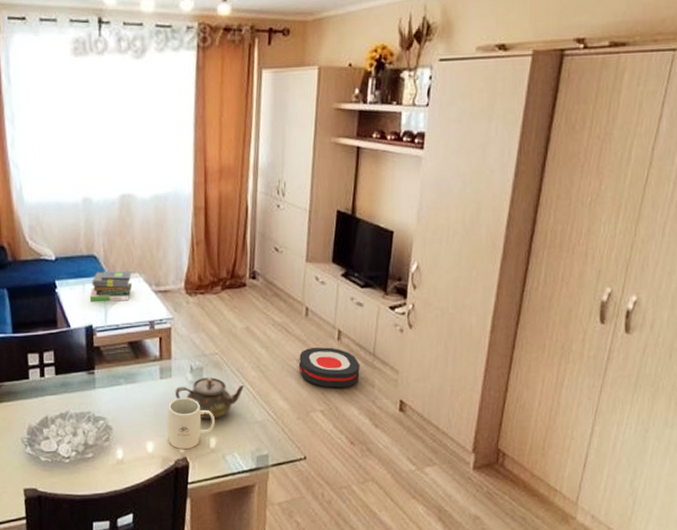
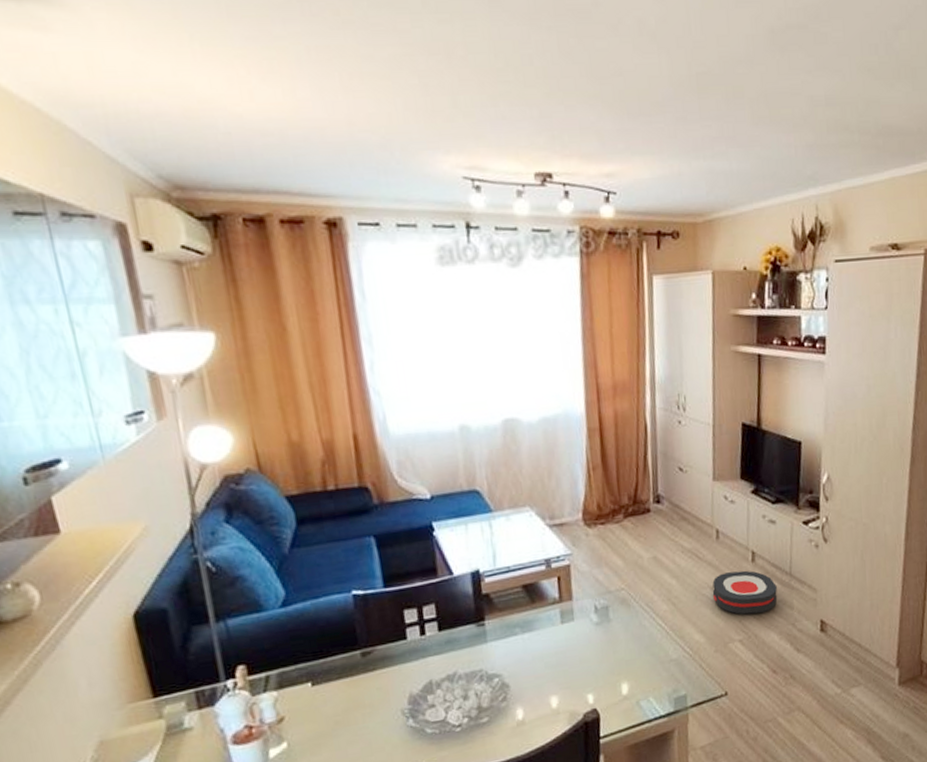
books: present [89,271,133,302] -> none [473,505,524,543]
mug: present [166,397,215,450] -> none [571,641,626,701]
teapot: present [175,377,245,420] -> none [579,615,657,664]

